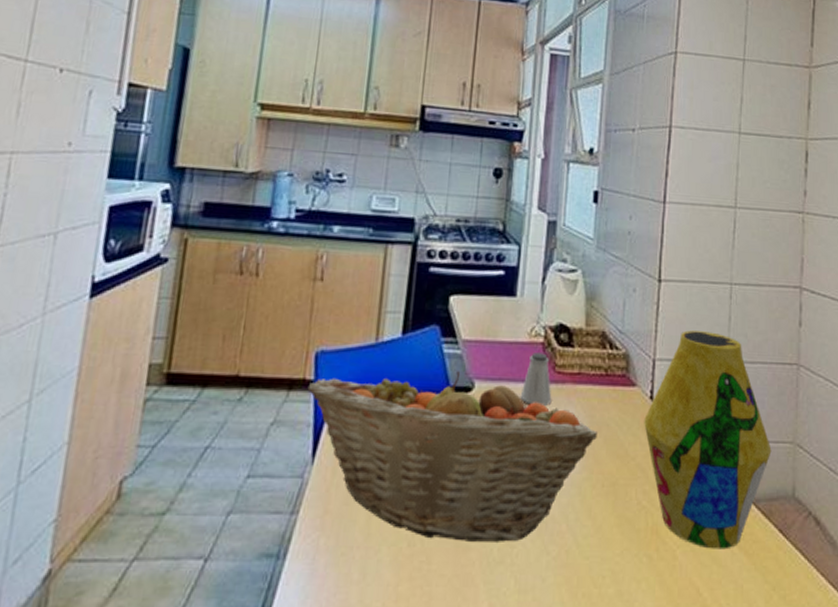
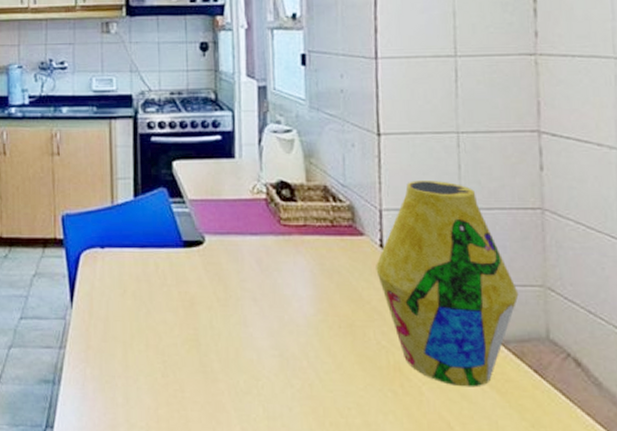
fruit basket: present [307,371,597,542] -> none [59,227,329,375]
saltshaker: present [520,352,552,406] -> none [249,208,280,255]

